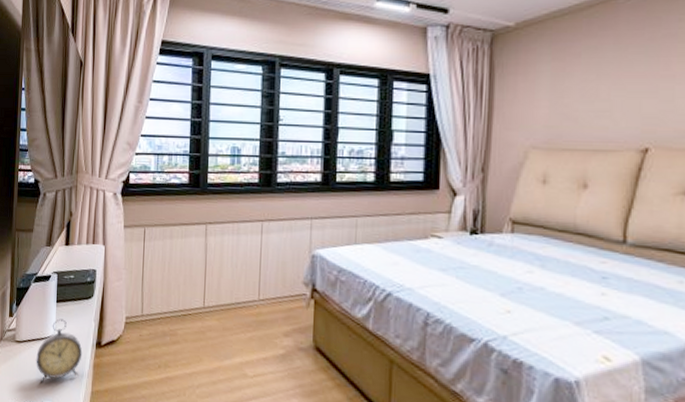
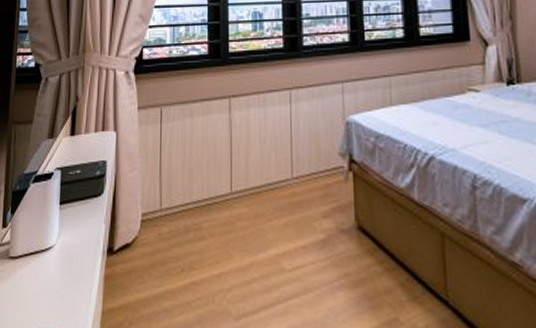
alarm clock: present [36,318,83,383] -> none [34,224,91,307]

